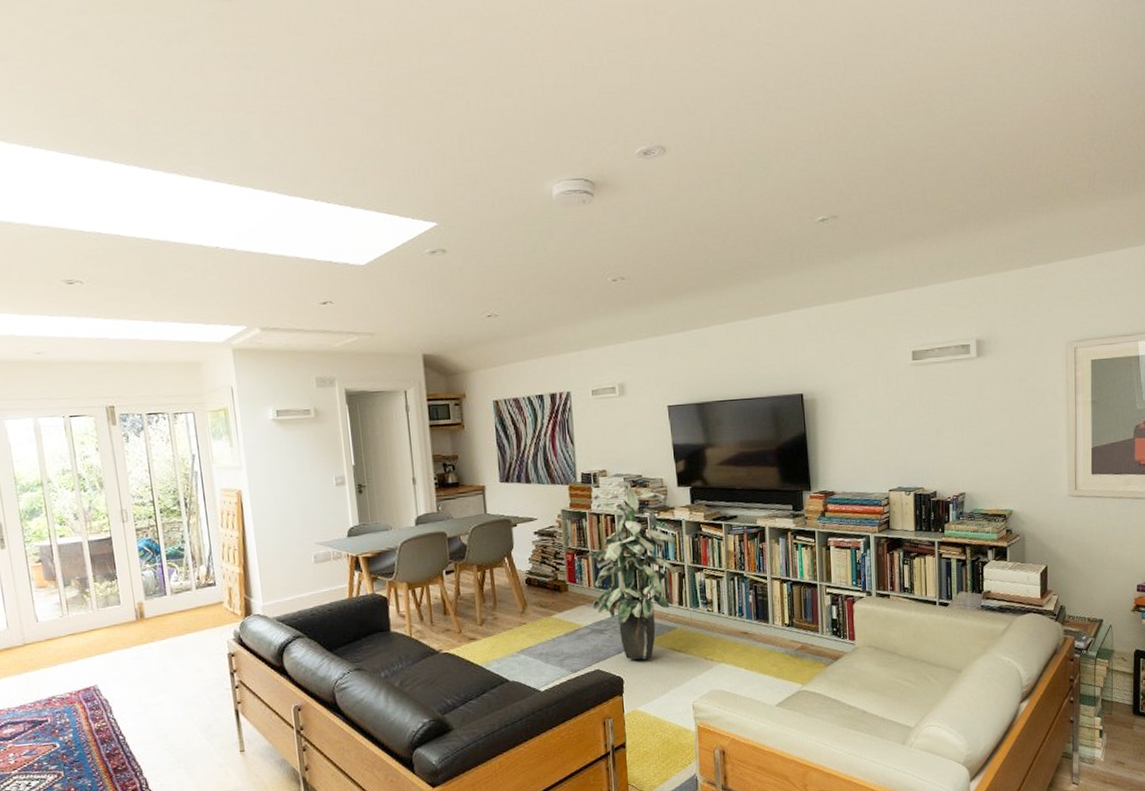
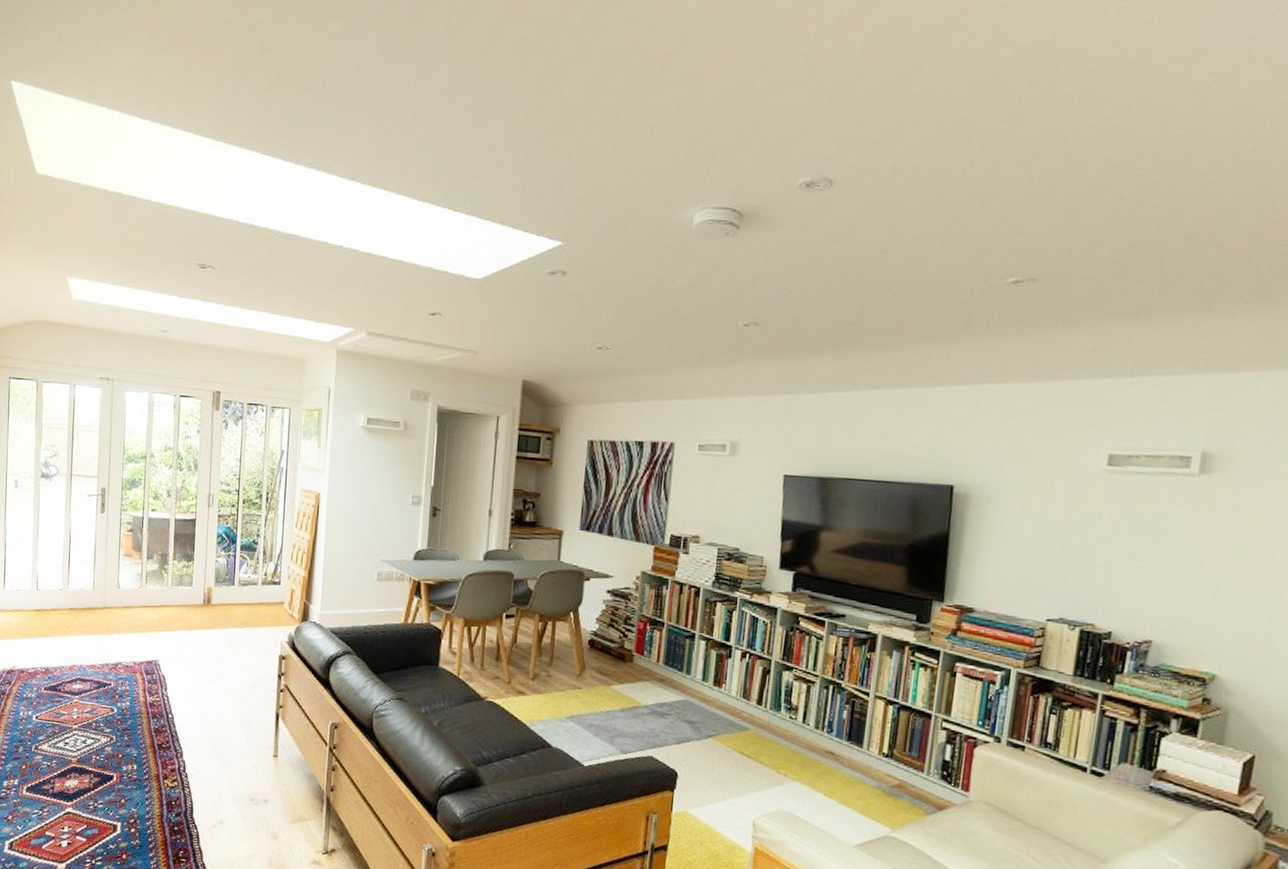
indoor plant: present [586,481,675,660] -> none [657,550,765,757]

